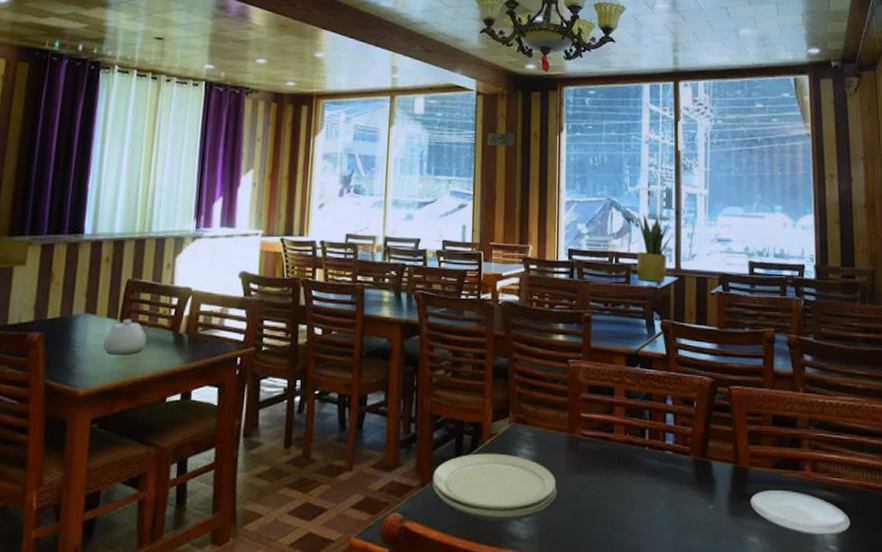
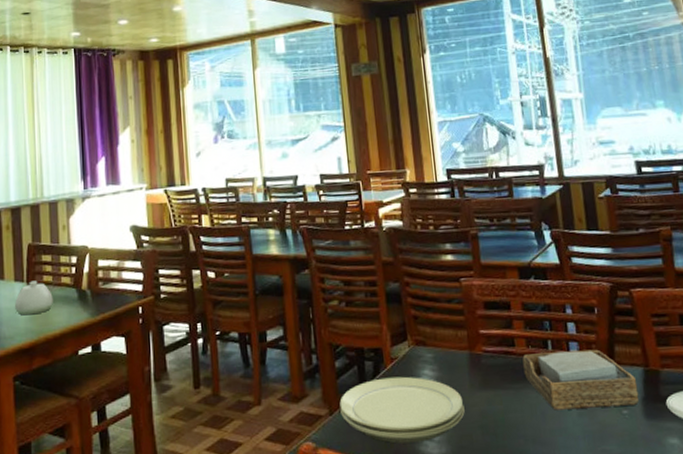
napkin holder: none [619,441,726,502] -> present [522,349,640,410]
planter: present [637,214,672,282] -> none [513,124,552,193]

